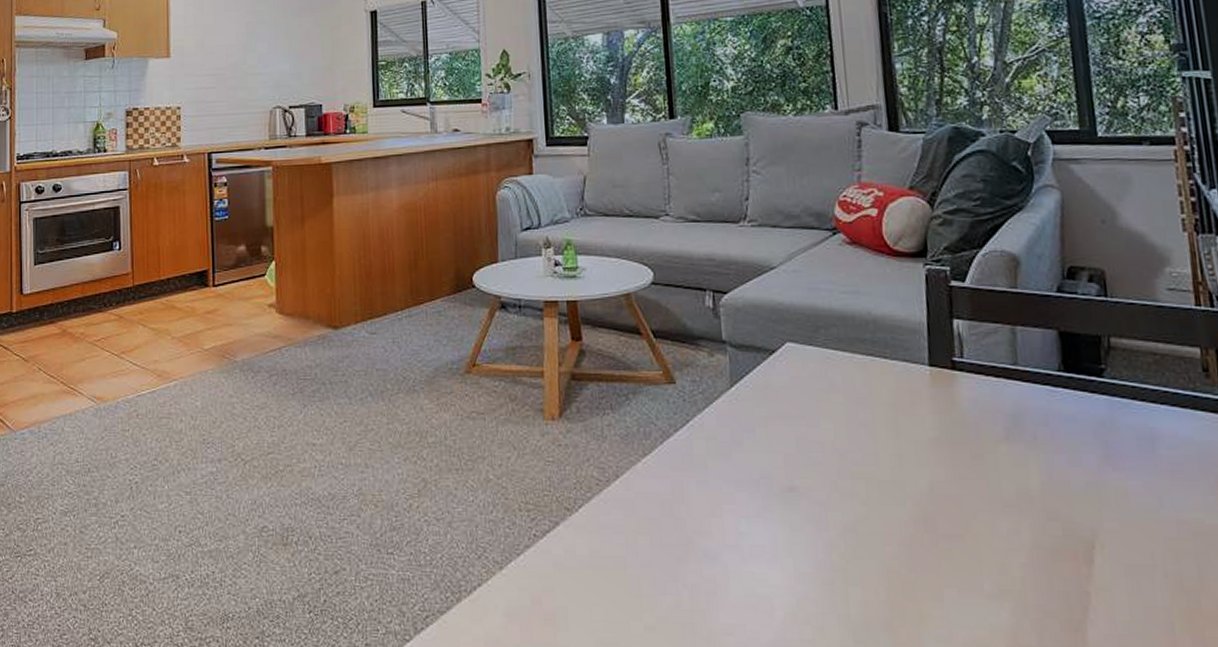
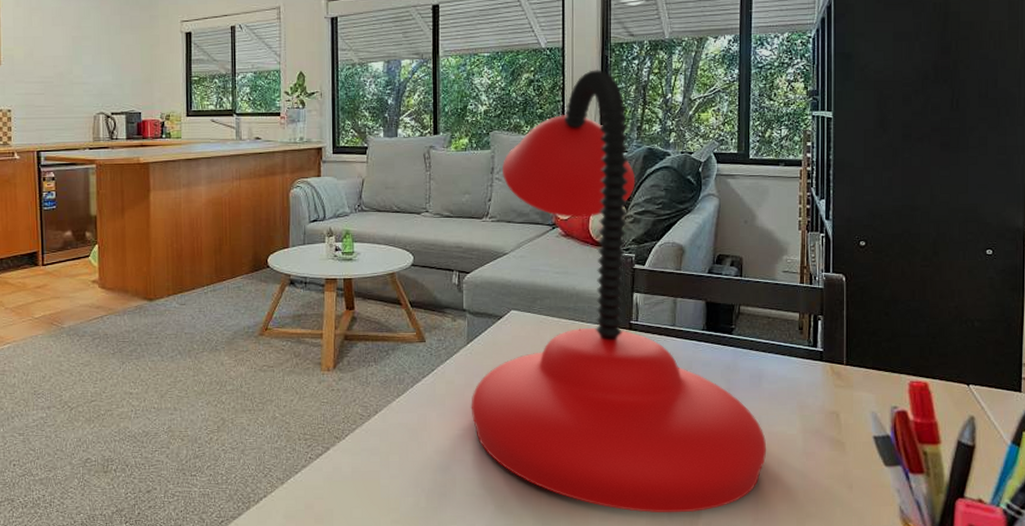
desk lamp: none [741,30,1178,636] -> present [471,70,767,513]

